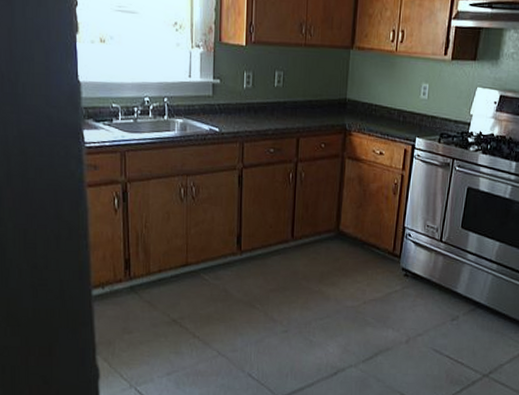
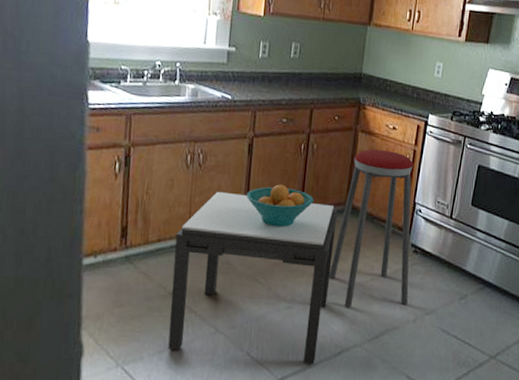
side table: none [175,222,328,384] -> present [168,191,338,365]
fruit bowl: none [238,213,304,255] -> present [246,184,314,227]
music stool: none [323,175,402,330] -> present [329,149,414,307]

